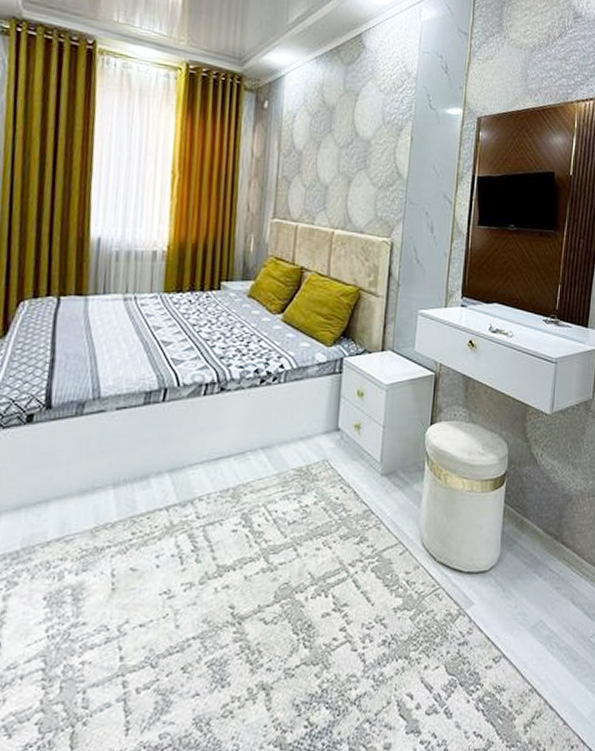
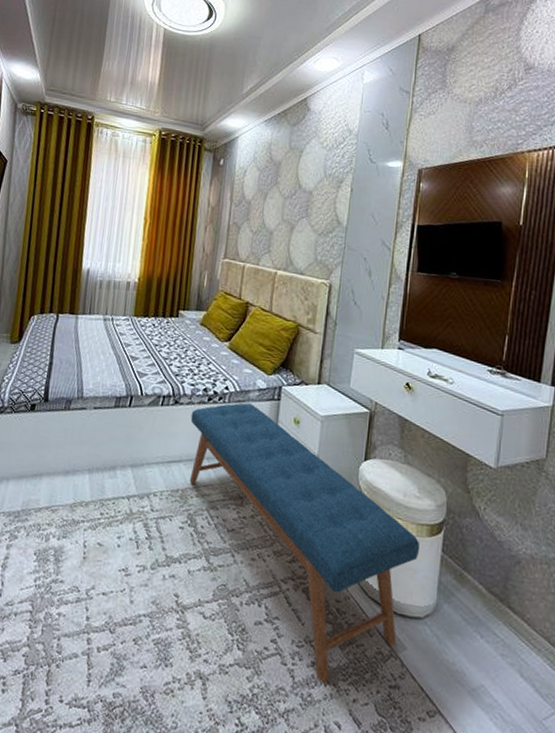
bench: none [240,380,485,659] -> present [189,402,420,683]

